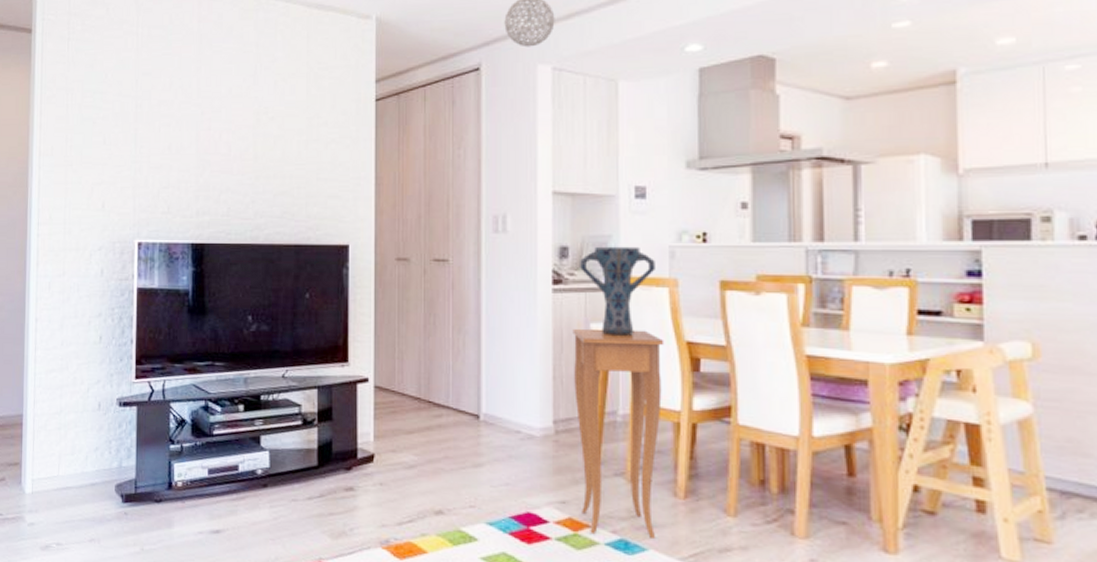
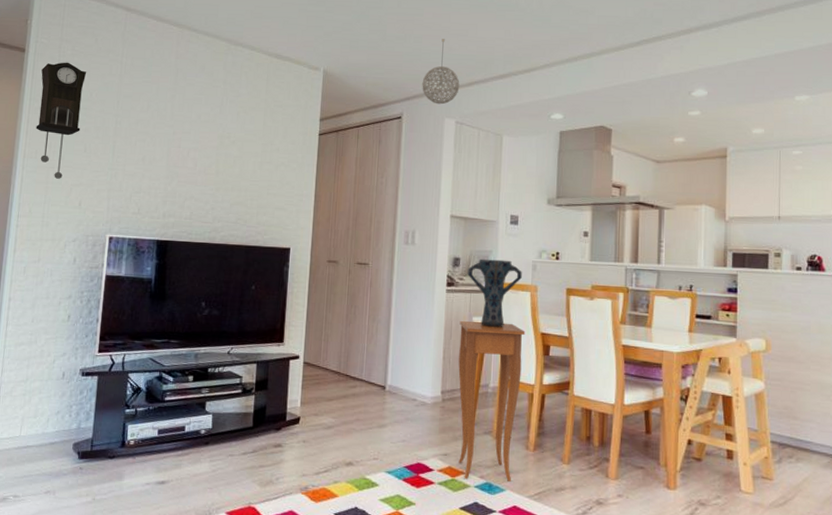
pendulum clock: none [49,39,100,178] -> present [36,62,87,179]

